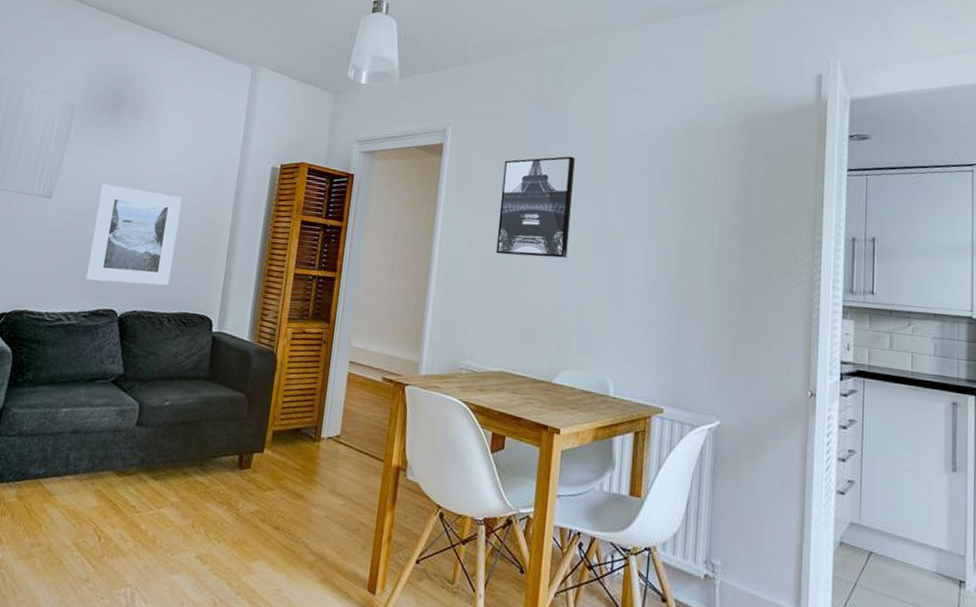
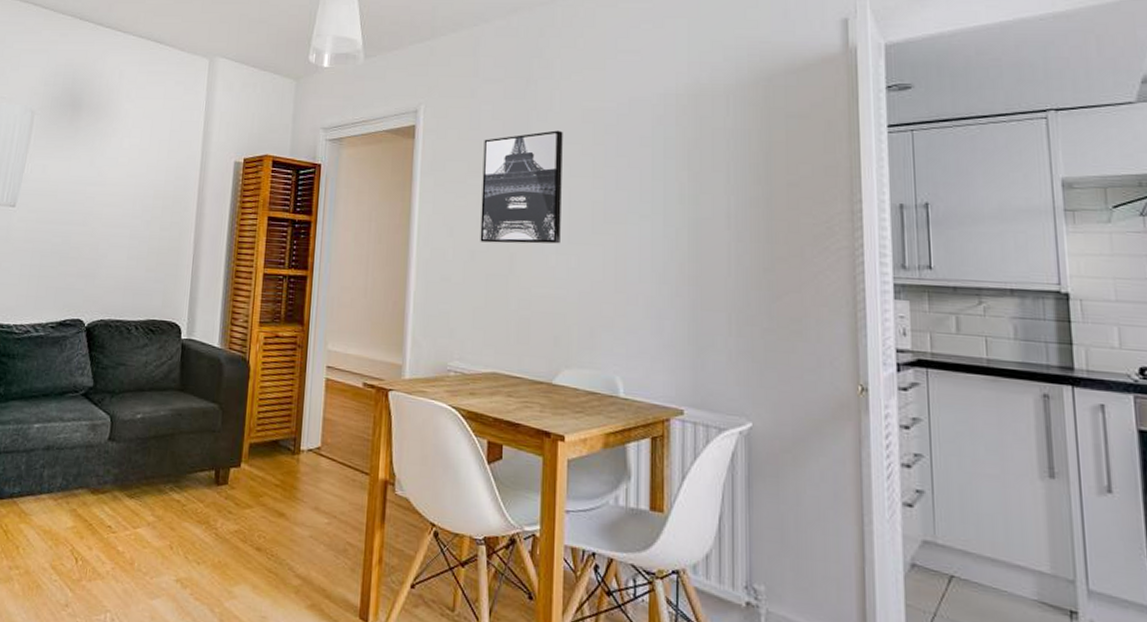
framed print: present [86,183,182,286] -> none [52,189,144,293]

